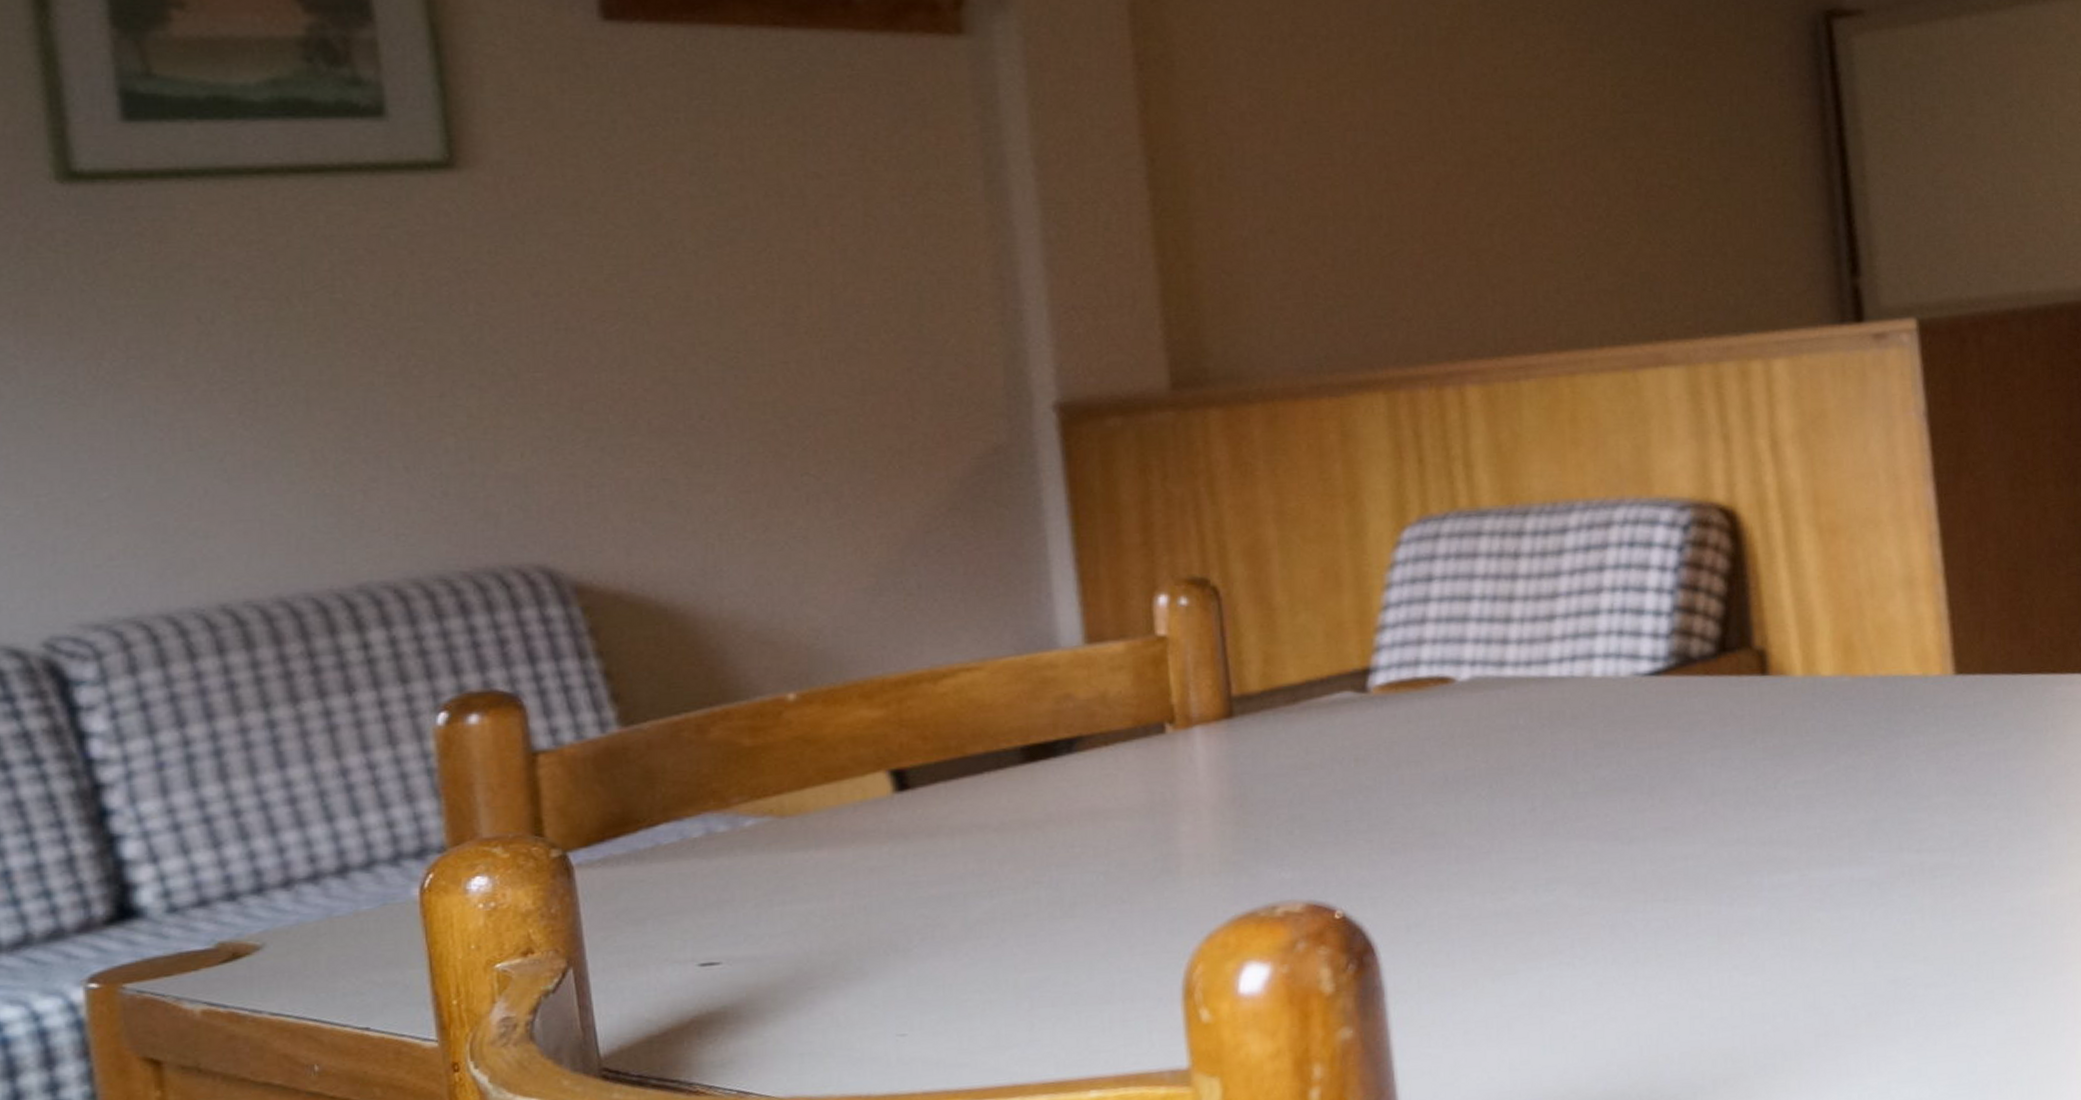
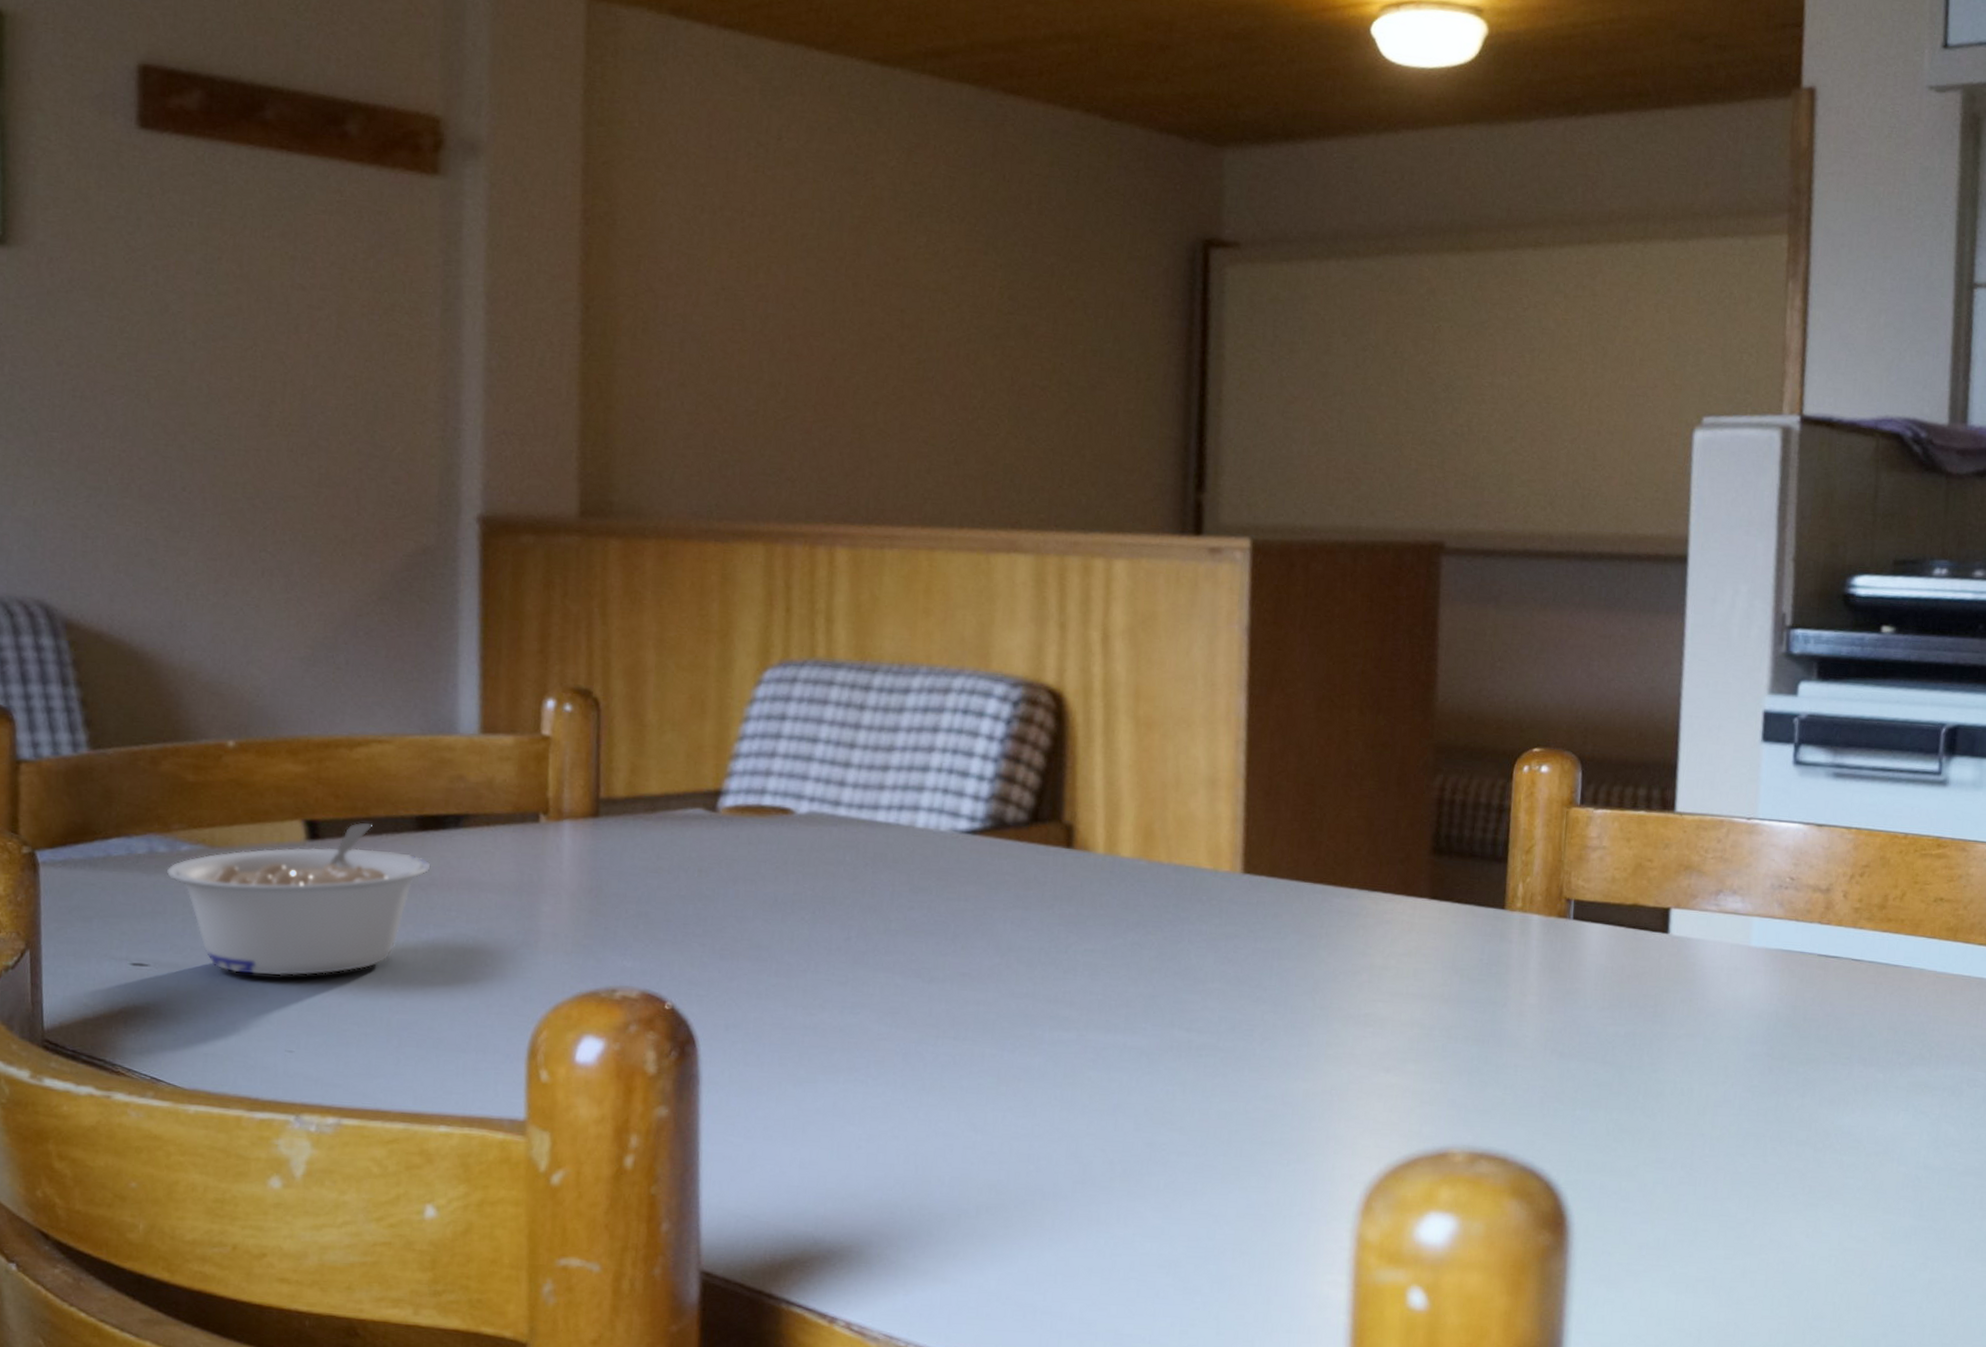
legume: none [731,762,1045,956] -> present [167,822,431,976]

